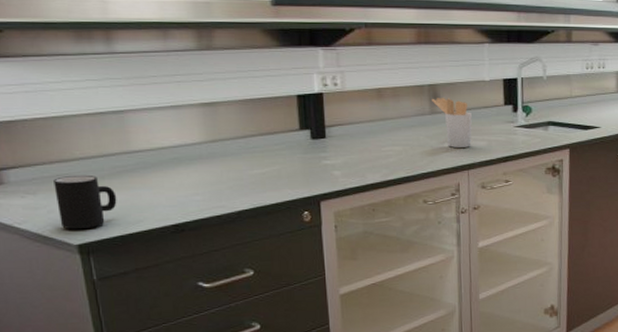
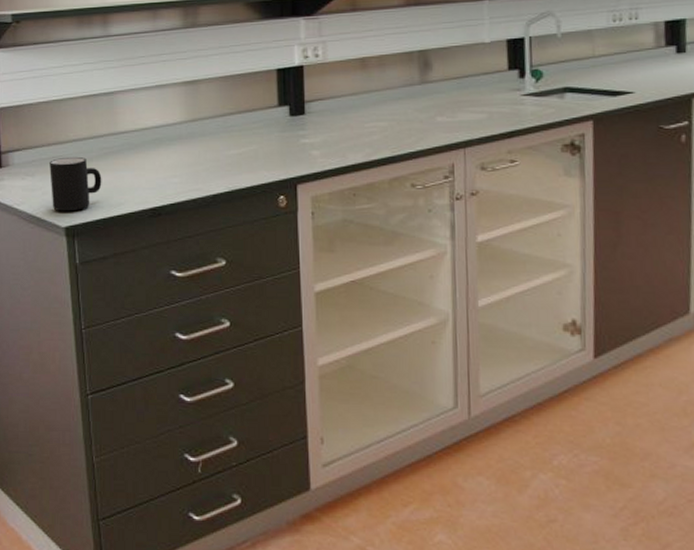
utensil holder: present [432,98,473,148] -> none [422,65,470,122]

